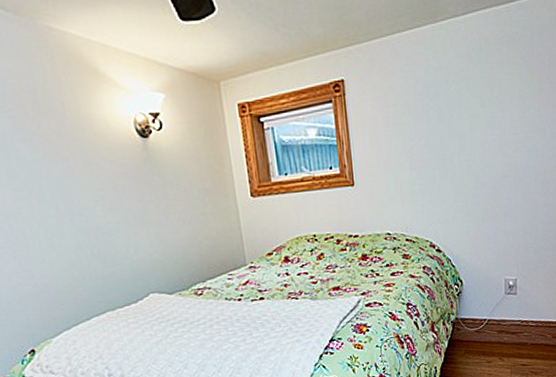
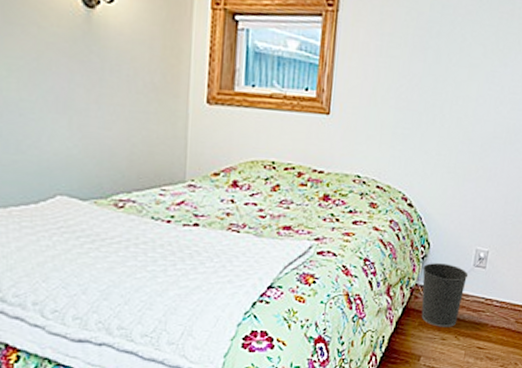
wastebasket: none [459,296,502,352] -> present [421,263,469,327]

